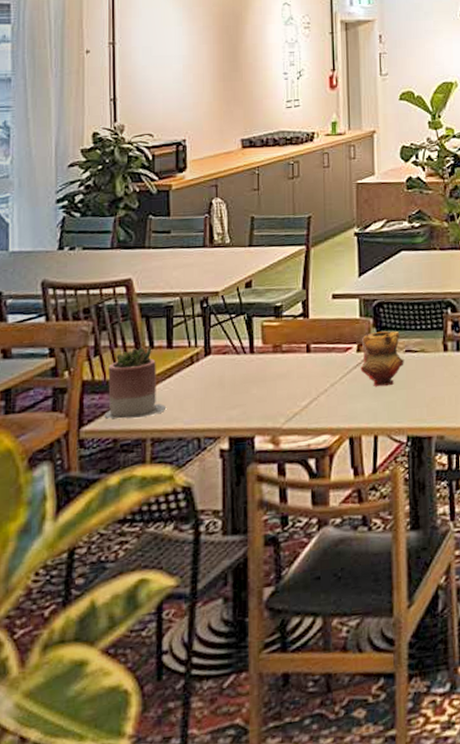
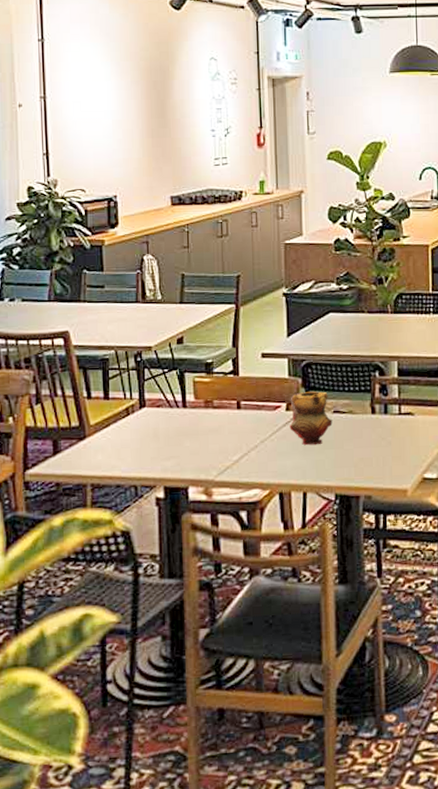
succulent planter: present [104,346,165,419] -> none [47,396,104,464]

